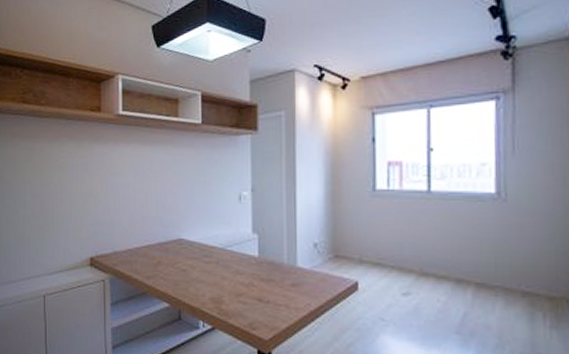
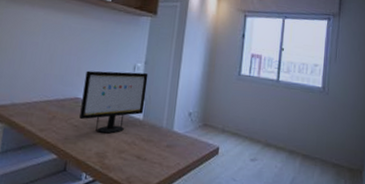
computer monitor: none [186,203,258,276] -> present [79,70,149,134]

